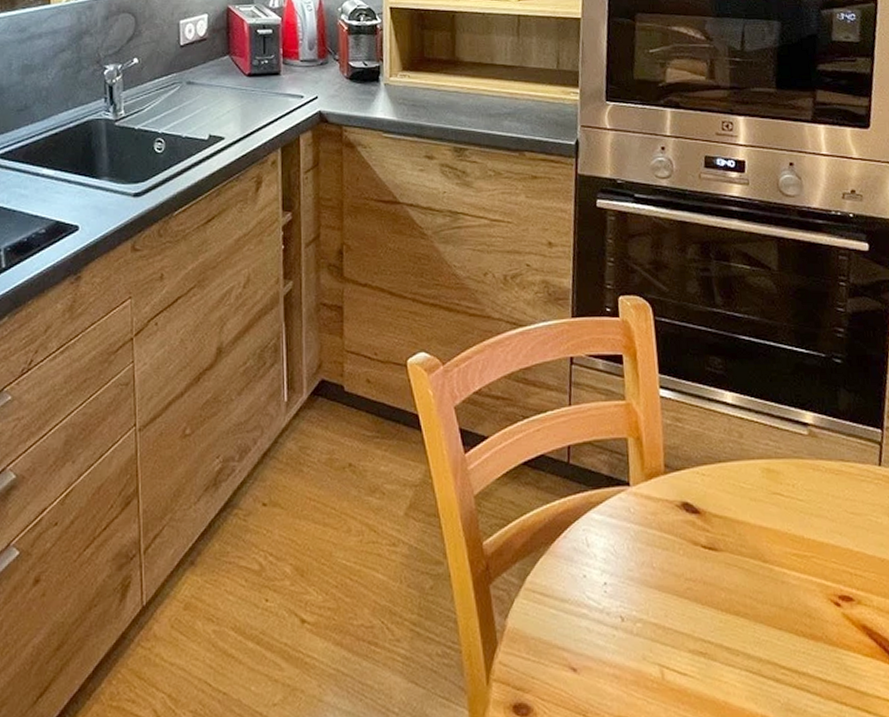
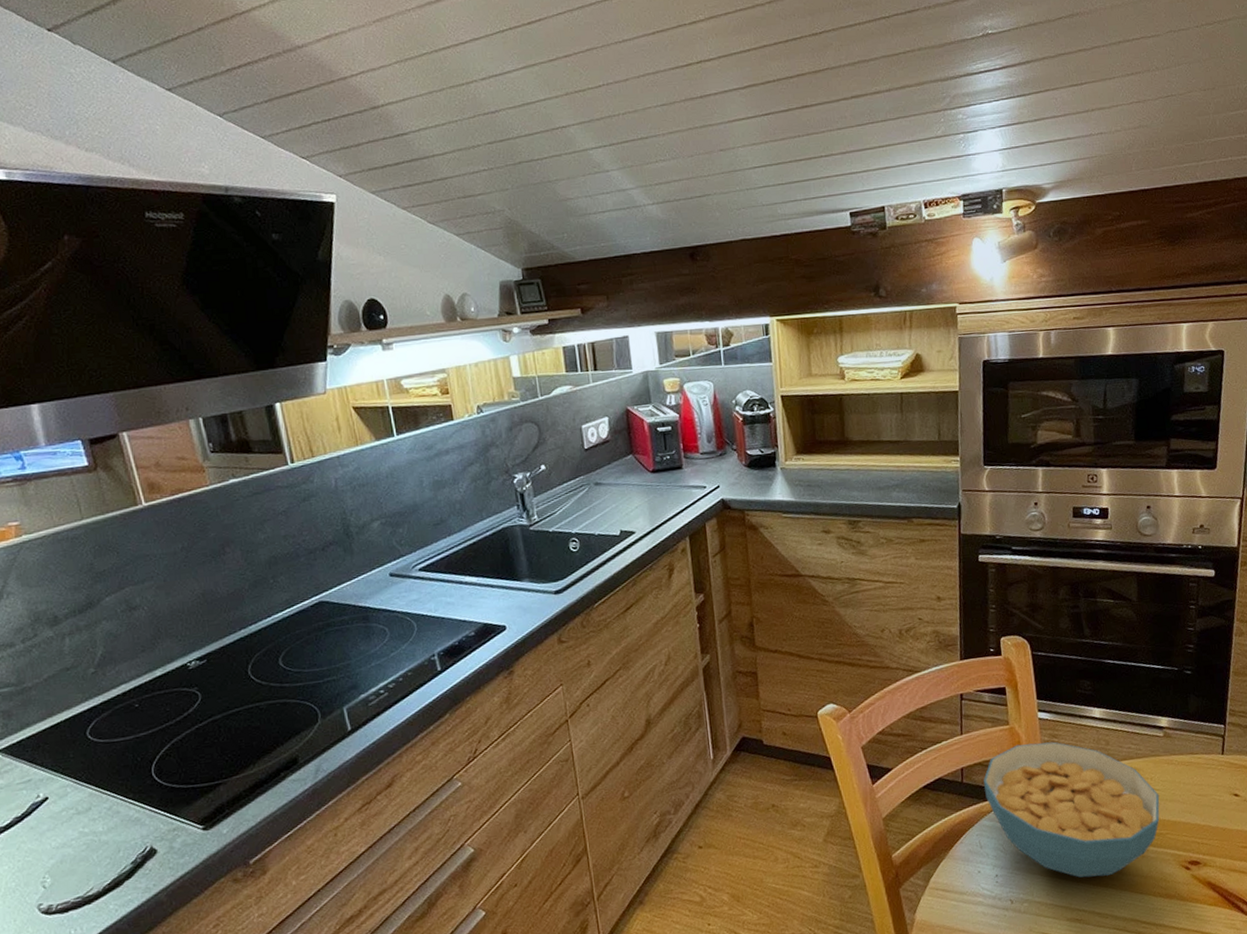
cereal bowl: none [594,425,803,601] -> present [984,741,1160,878]

